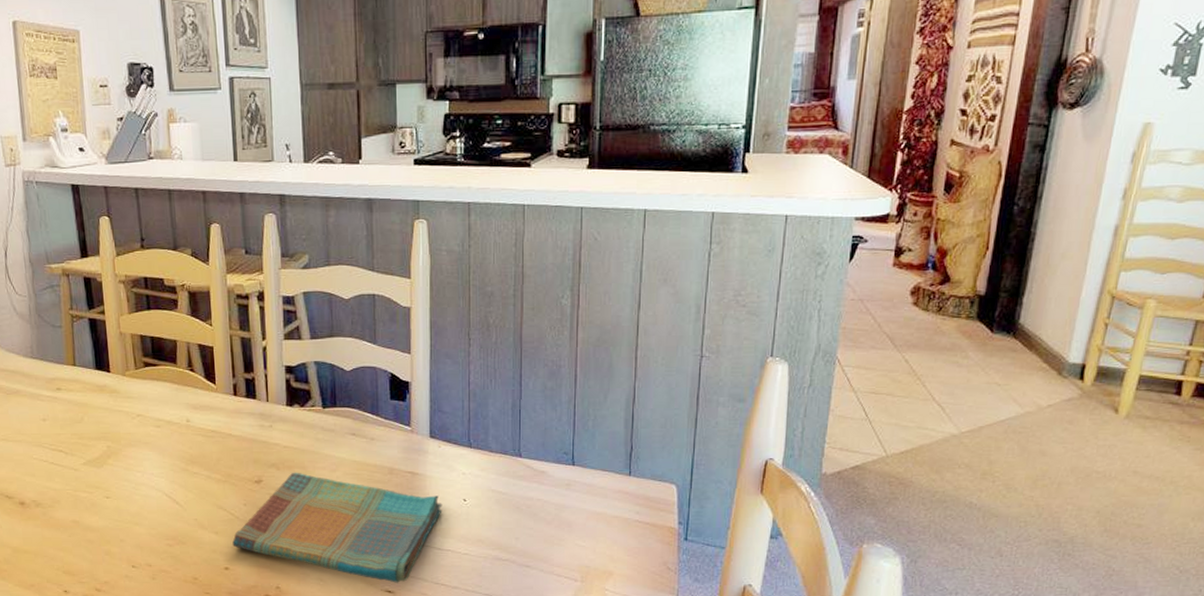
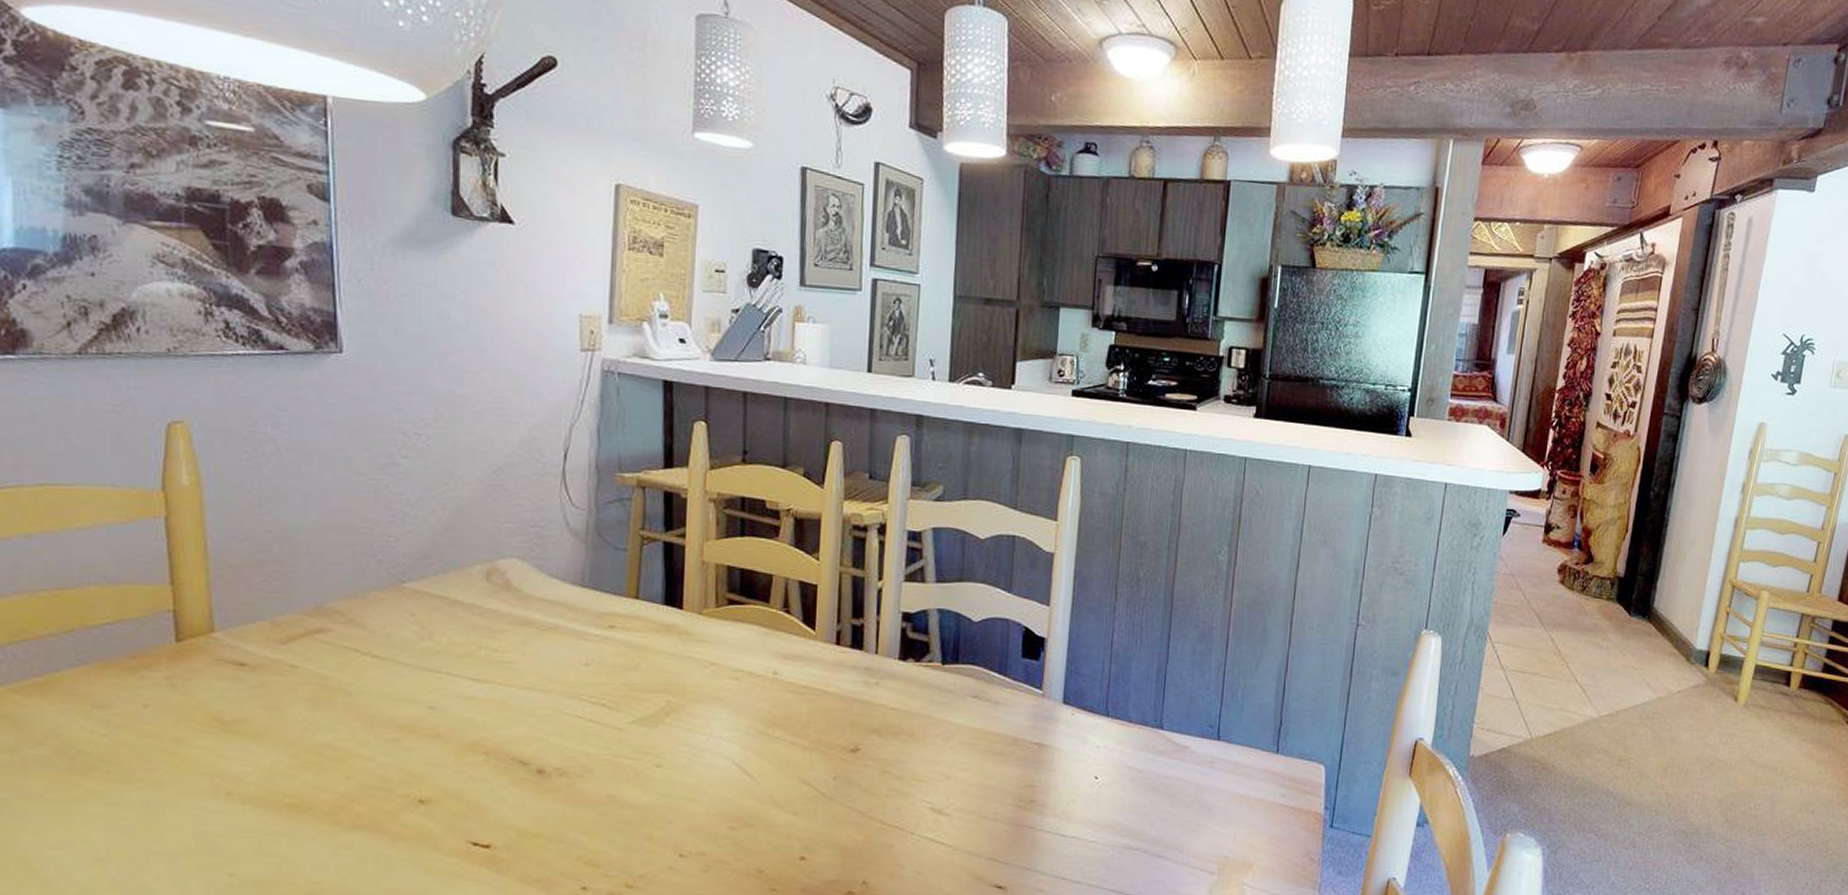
dish towel: present [232,472,443,583] -> none [813,739,1071,877]

